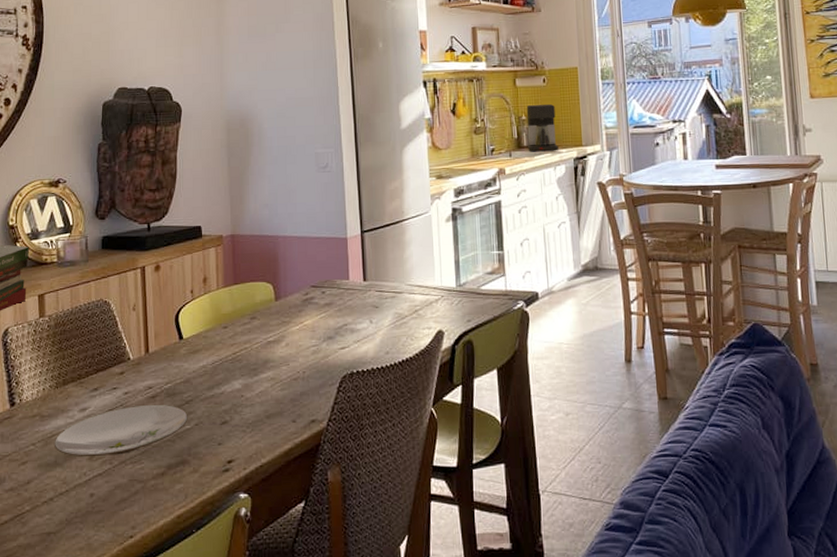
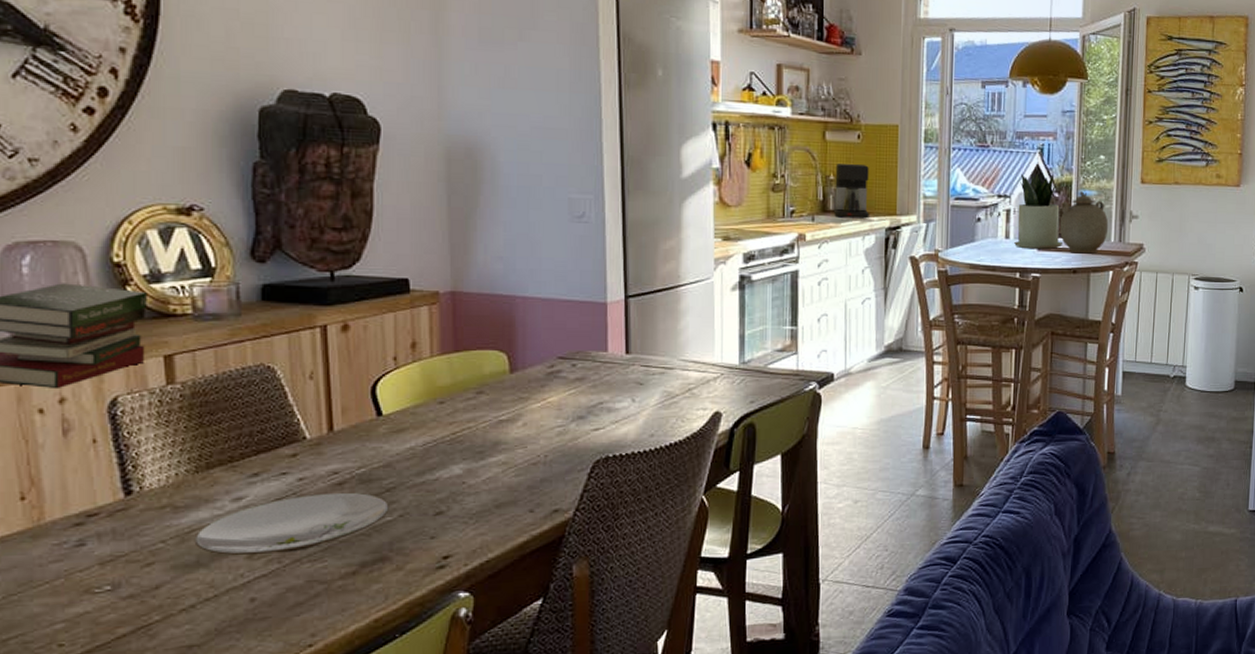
planter: none [692,97,741,168] -> present [1013,173,1064,250]
teapot: none [734,110,784,169] -> present [1059,191,1109,254]

